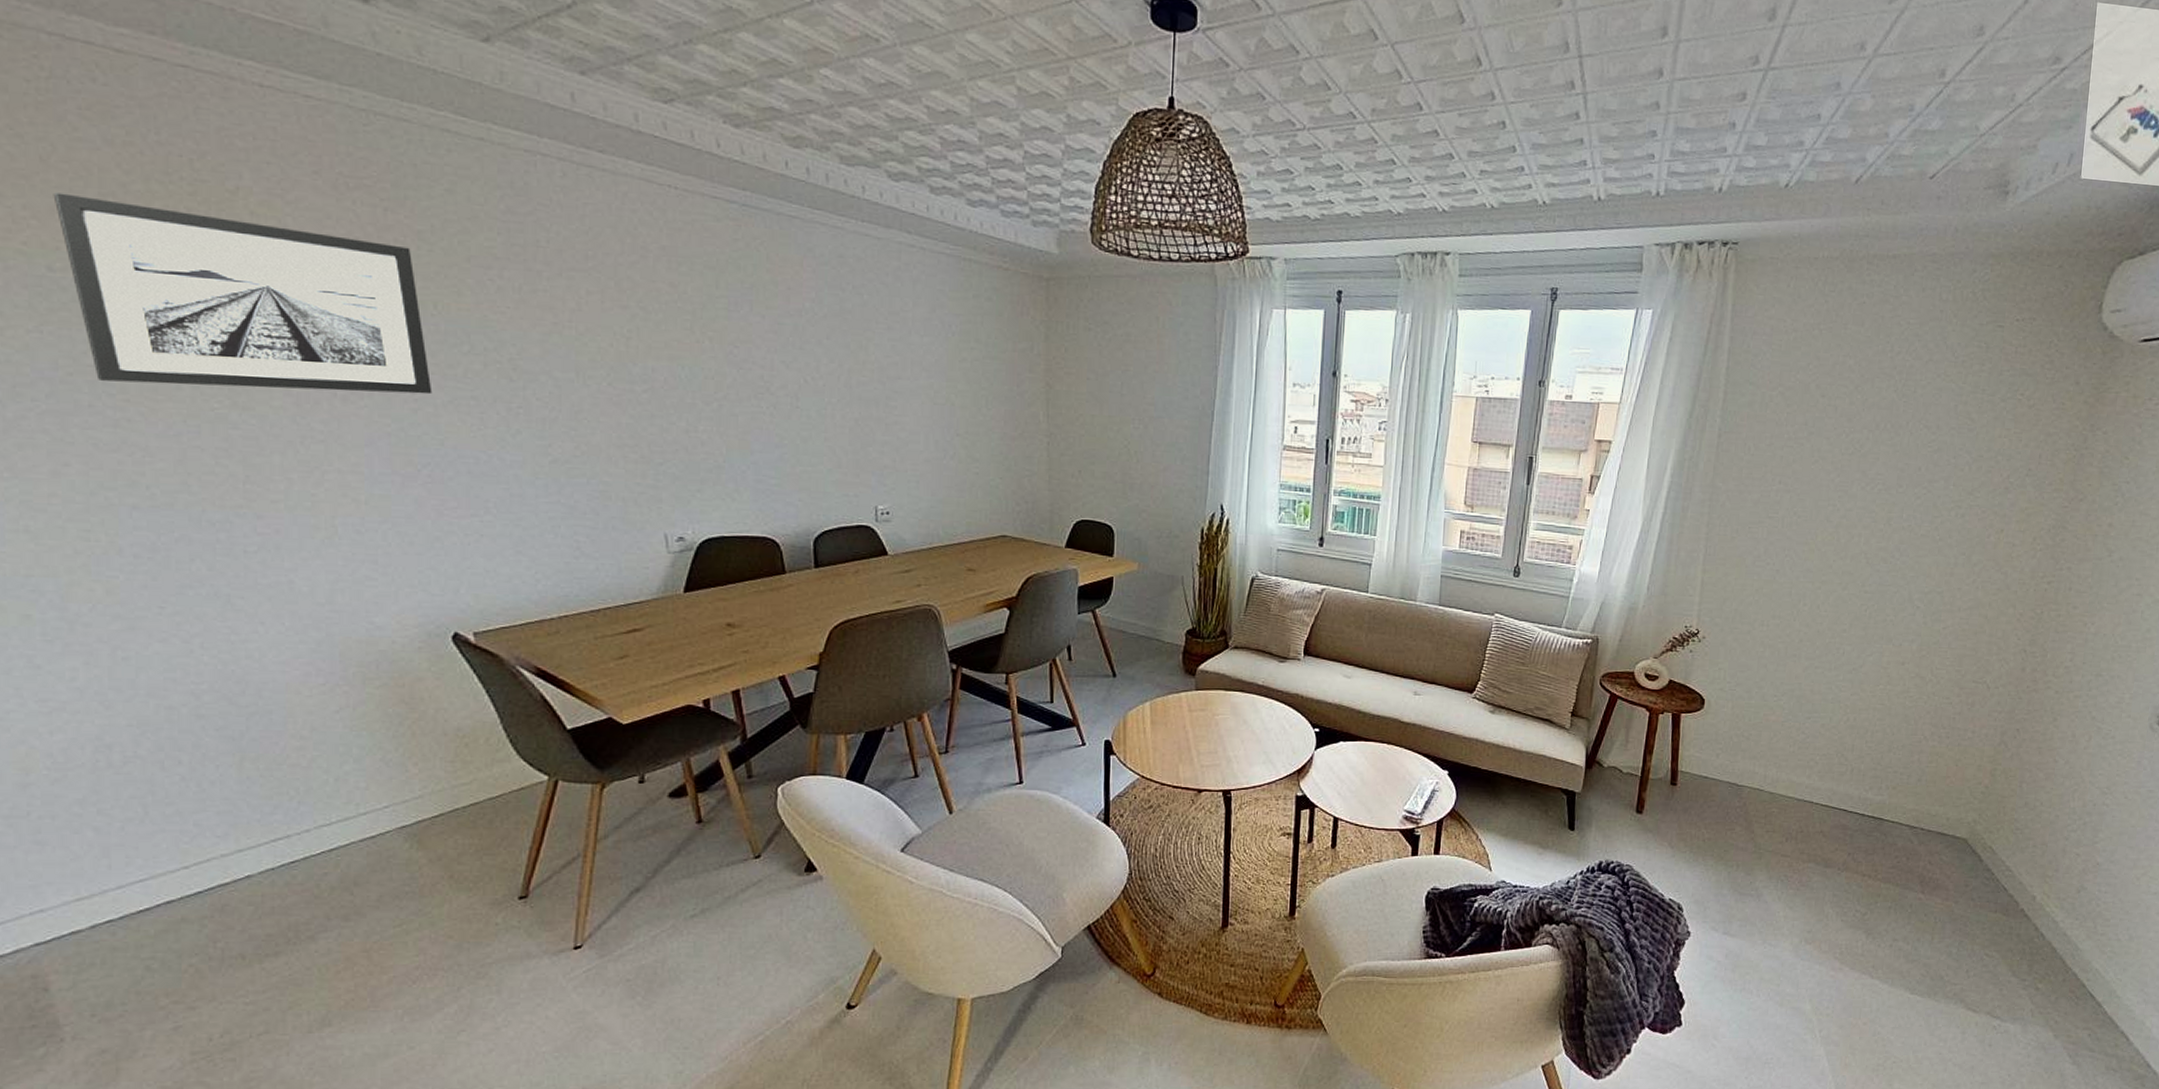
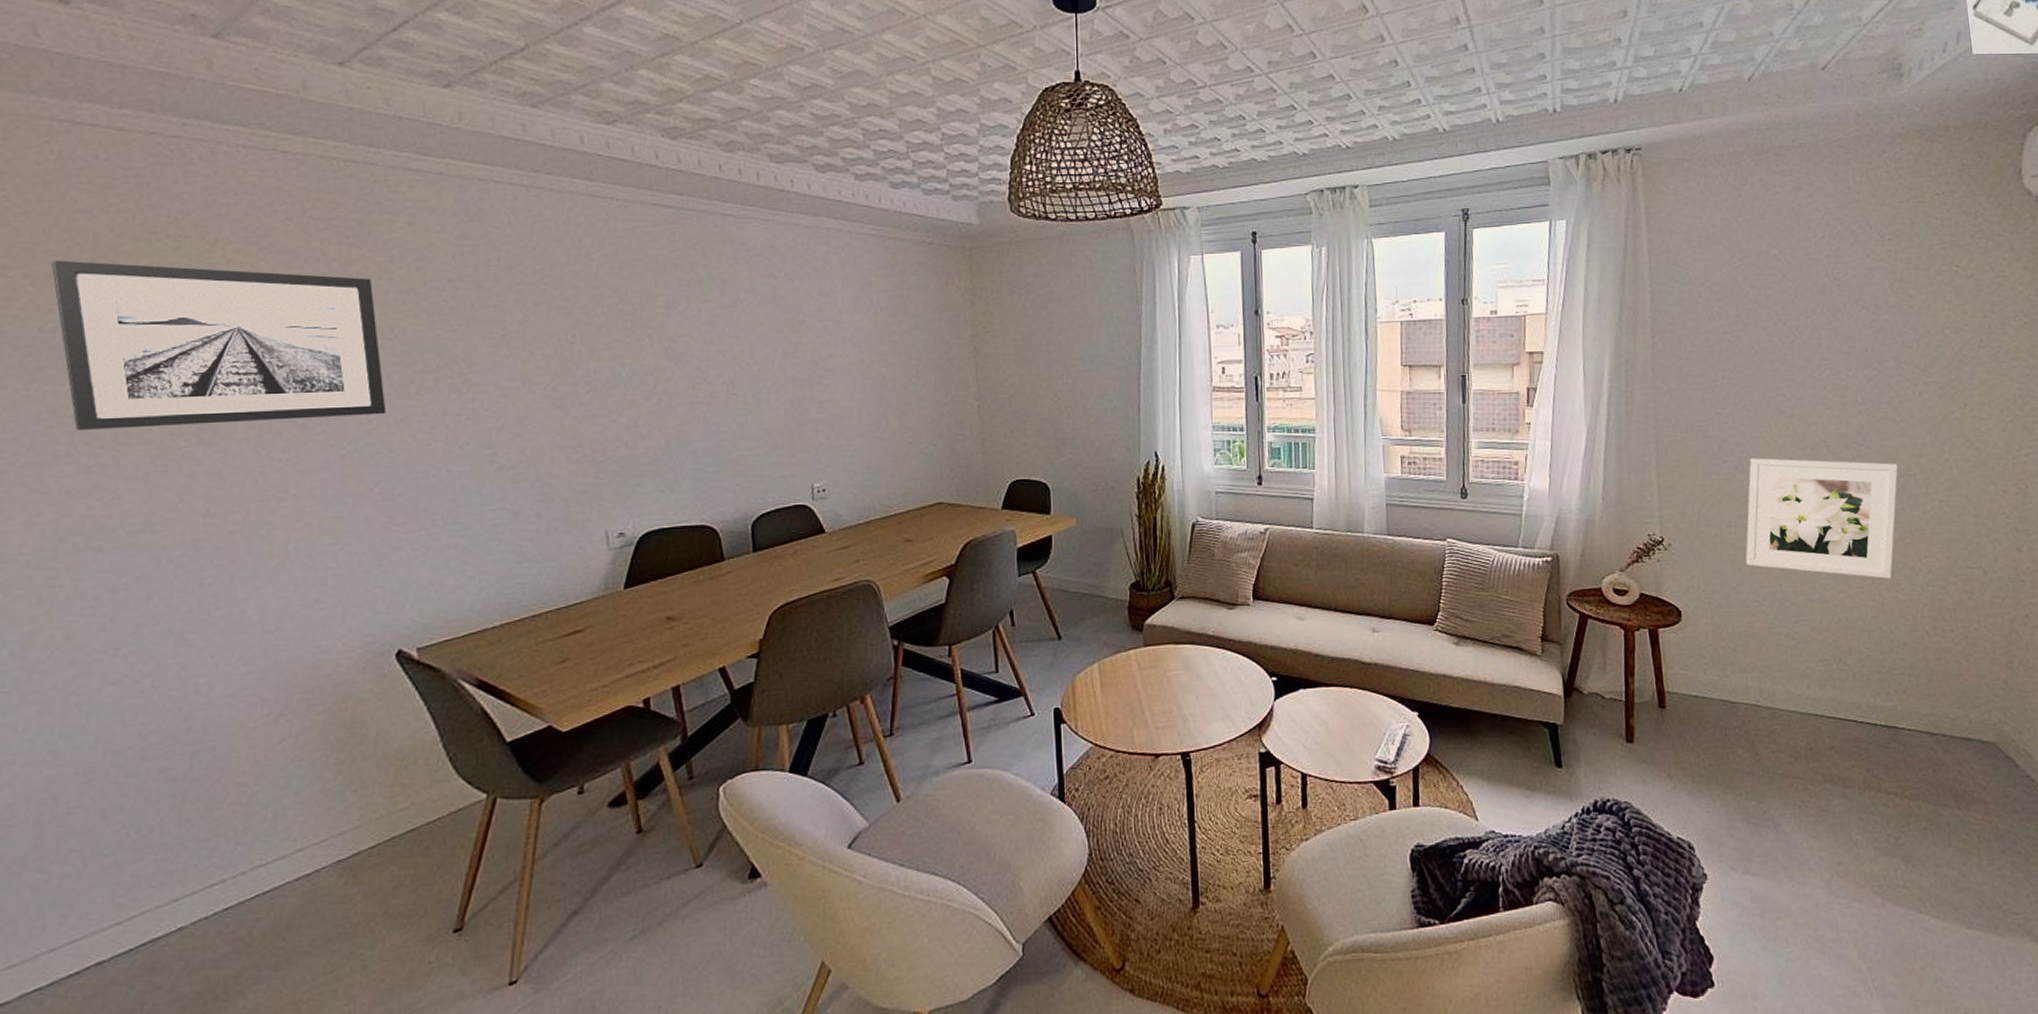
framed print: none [1771,562,1928,686] -> present [1745,458,1898,579]

